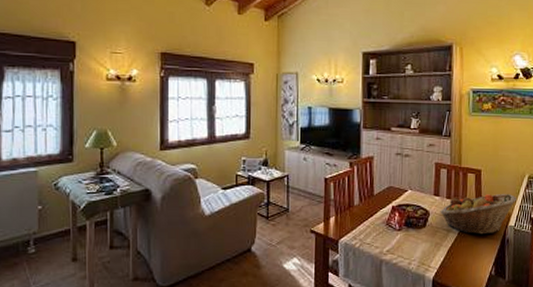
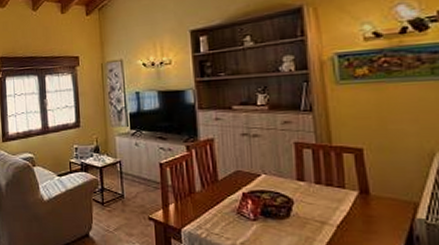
fruit basket: present [440,194,517,235] -> none [308,178,425,229]

